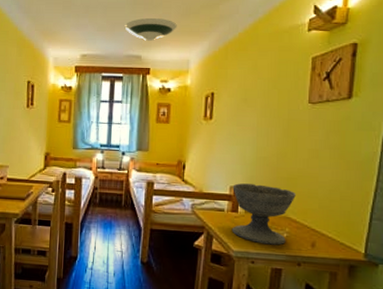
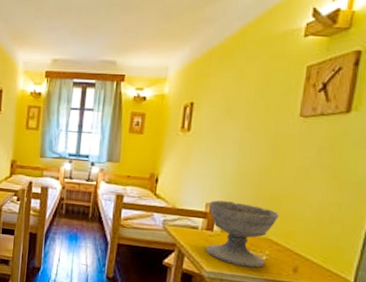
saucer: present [124,18,177,41] -> none [99,21,157,46]

